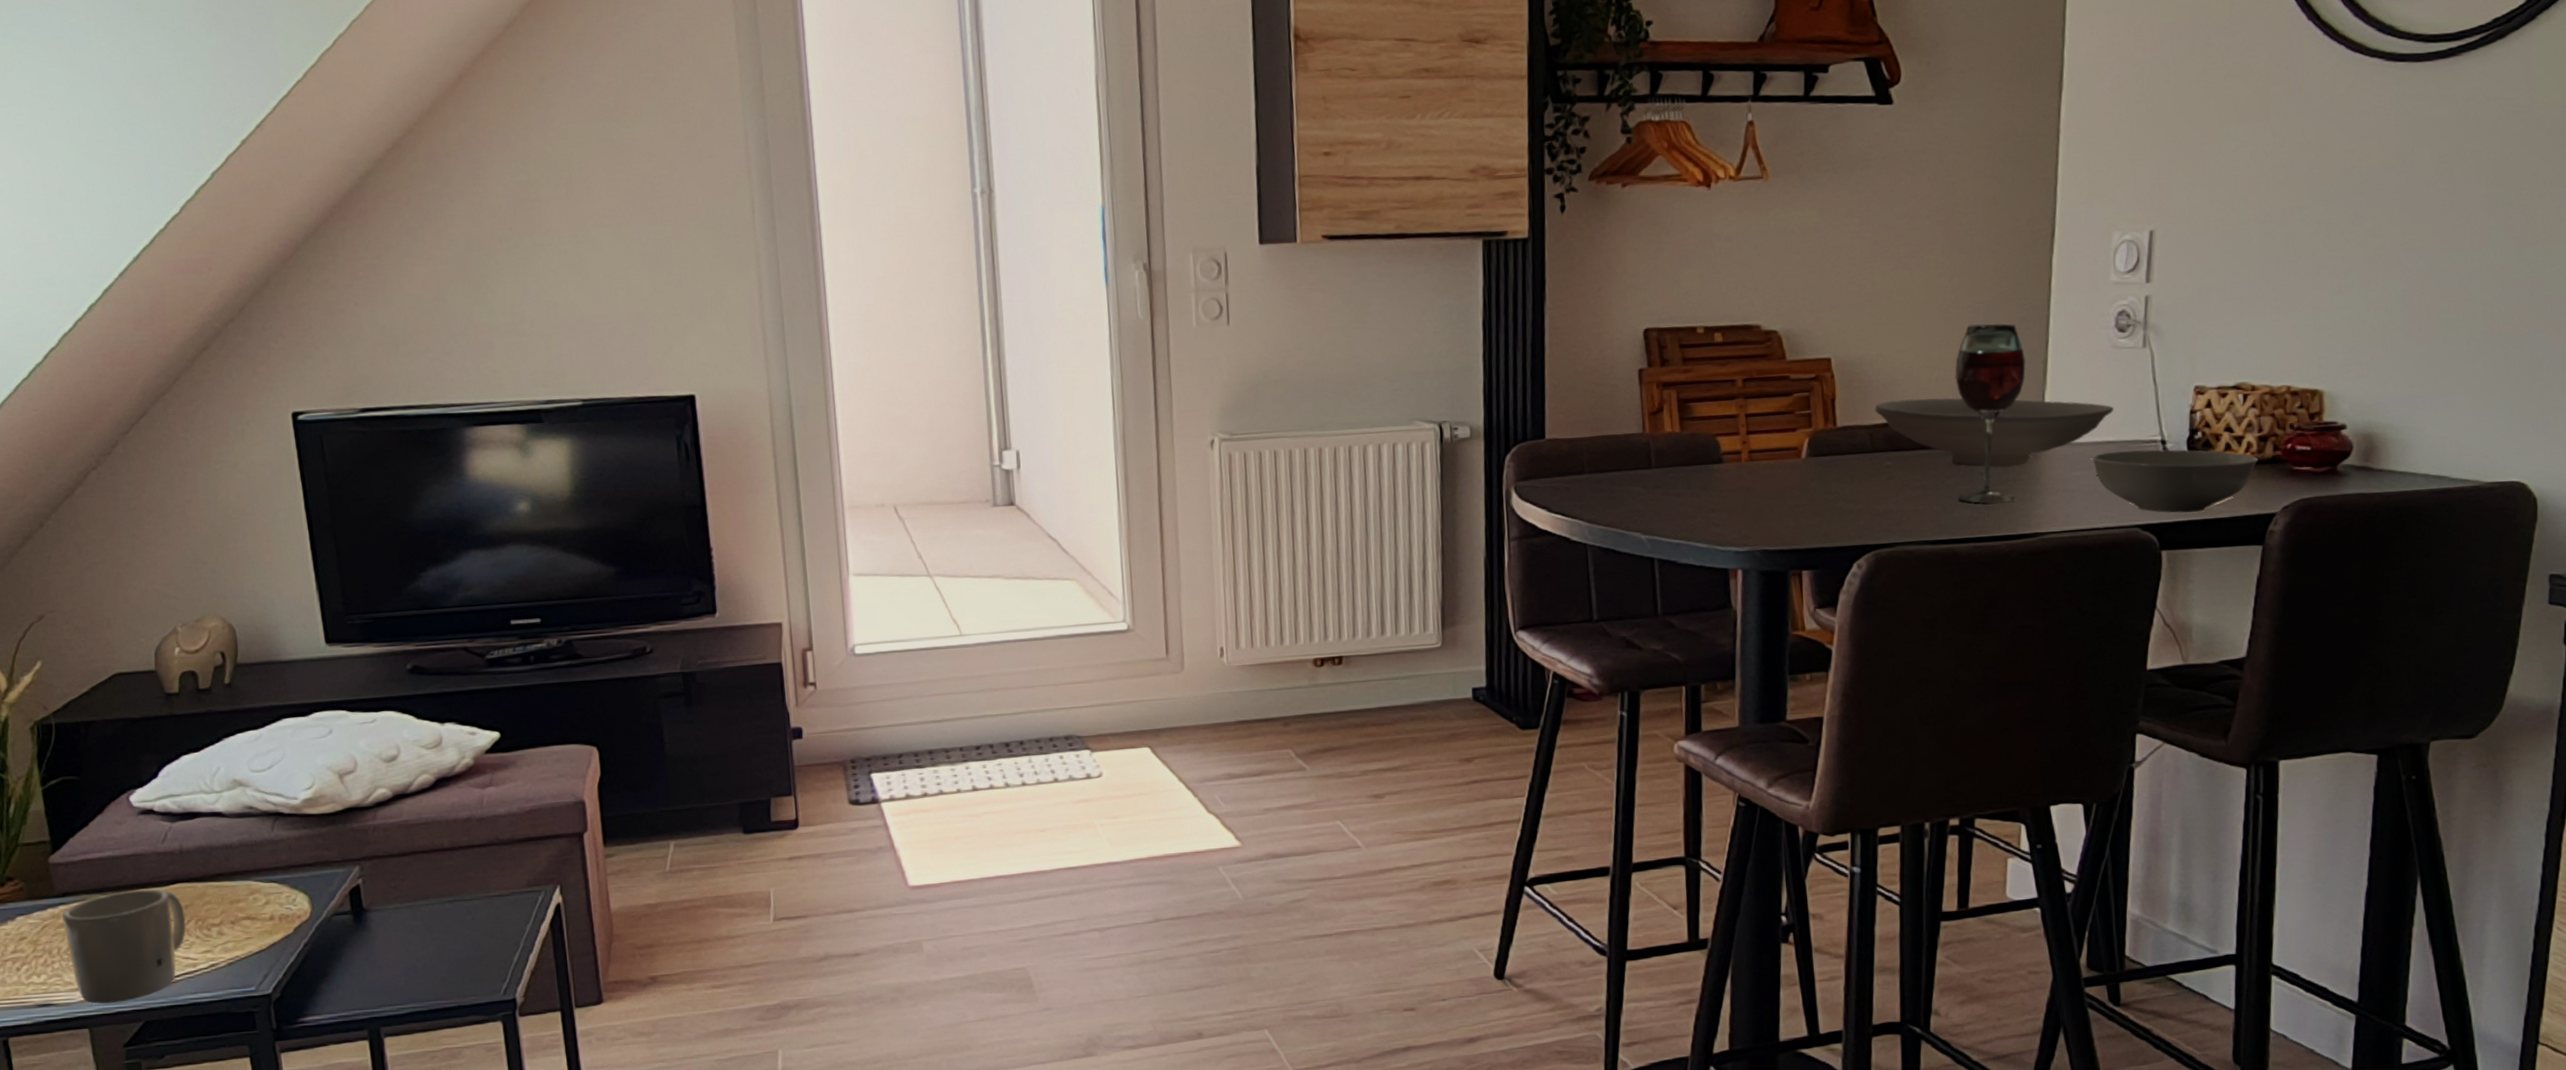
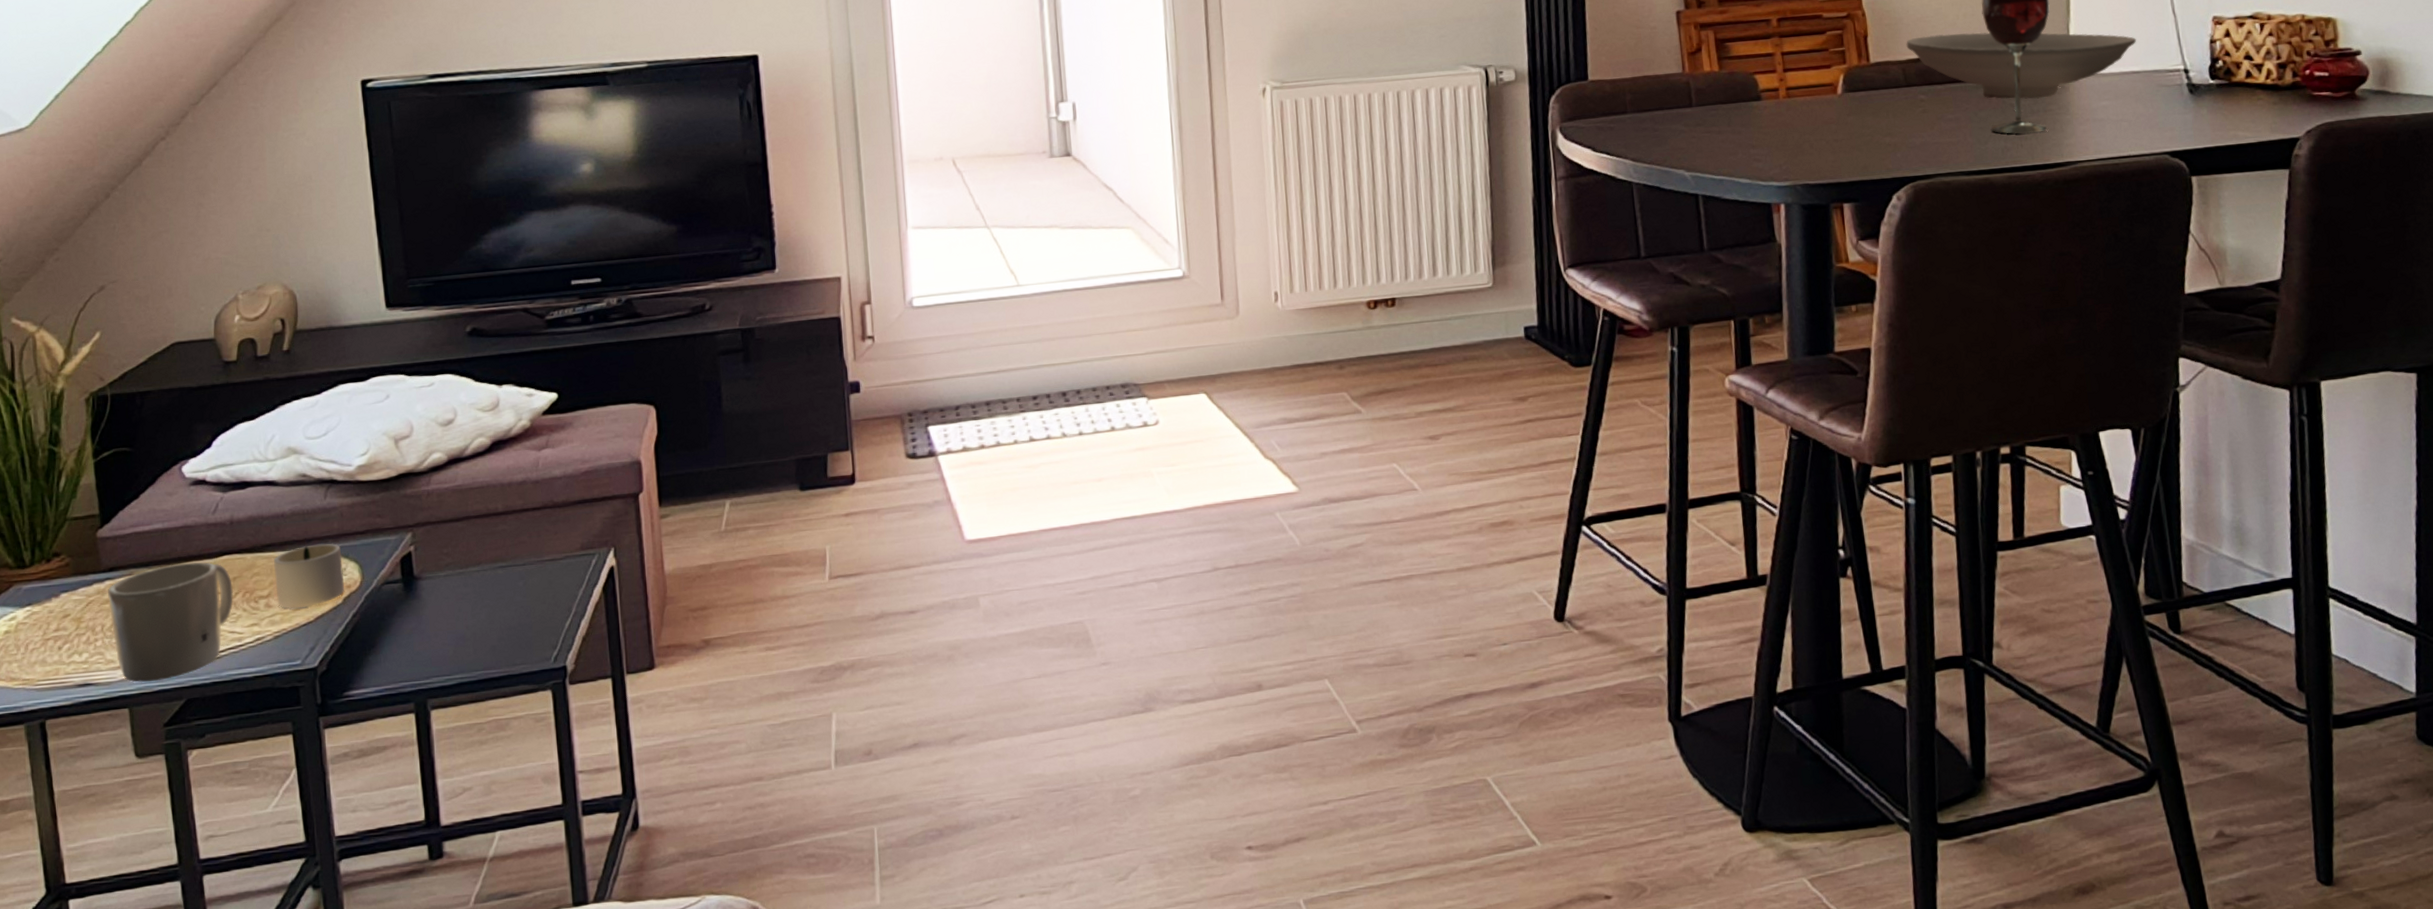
candle: none [224,874,296,937] -> present [274,543,345,609]
bowl: present [2092,449,2258,514] -> none [2118,78,2279,140]

